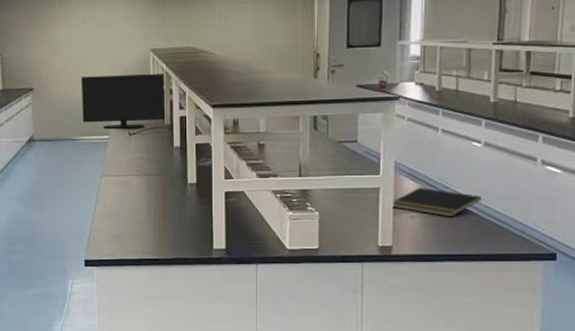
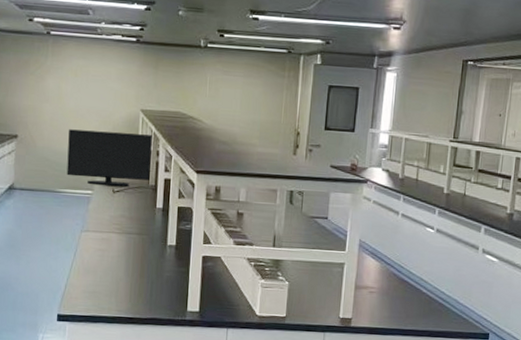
notepad: present [391,187,481,217] -> none [354,265,431,295]

